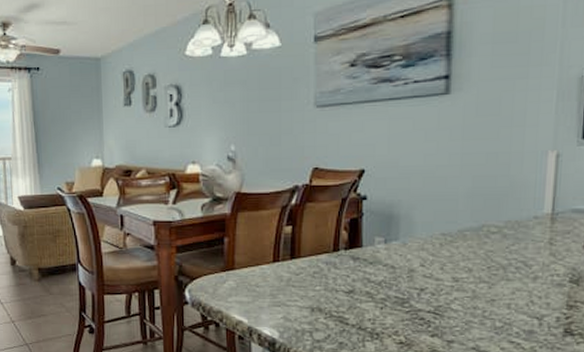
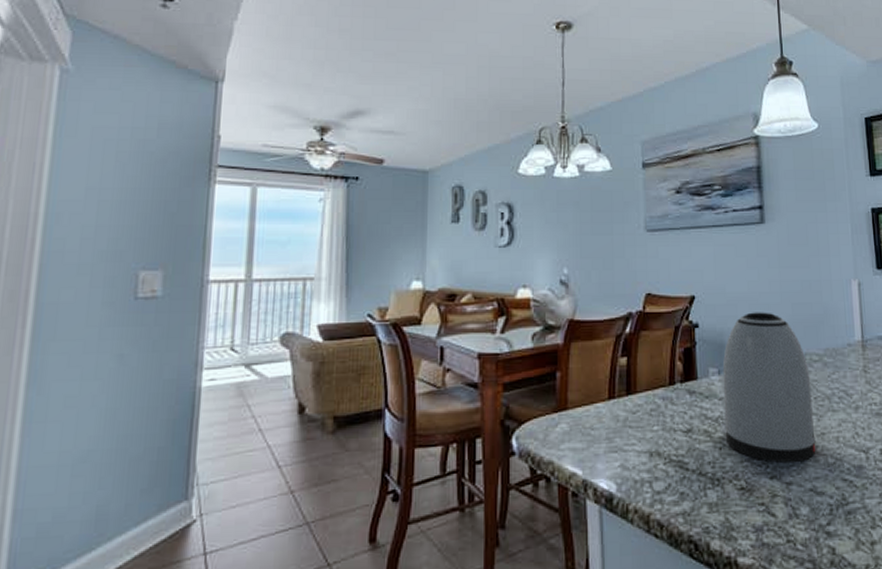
kettle: none [387,185,486,325] -> present [722,312,816,463]

